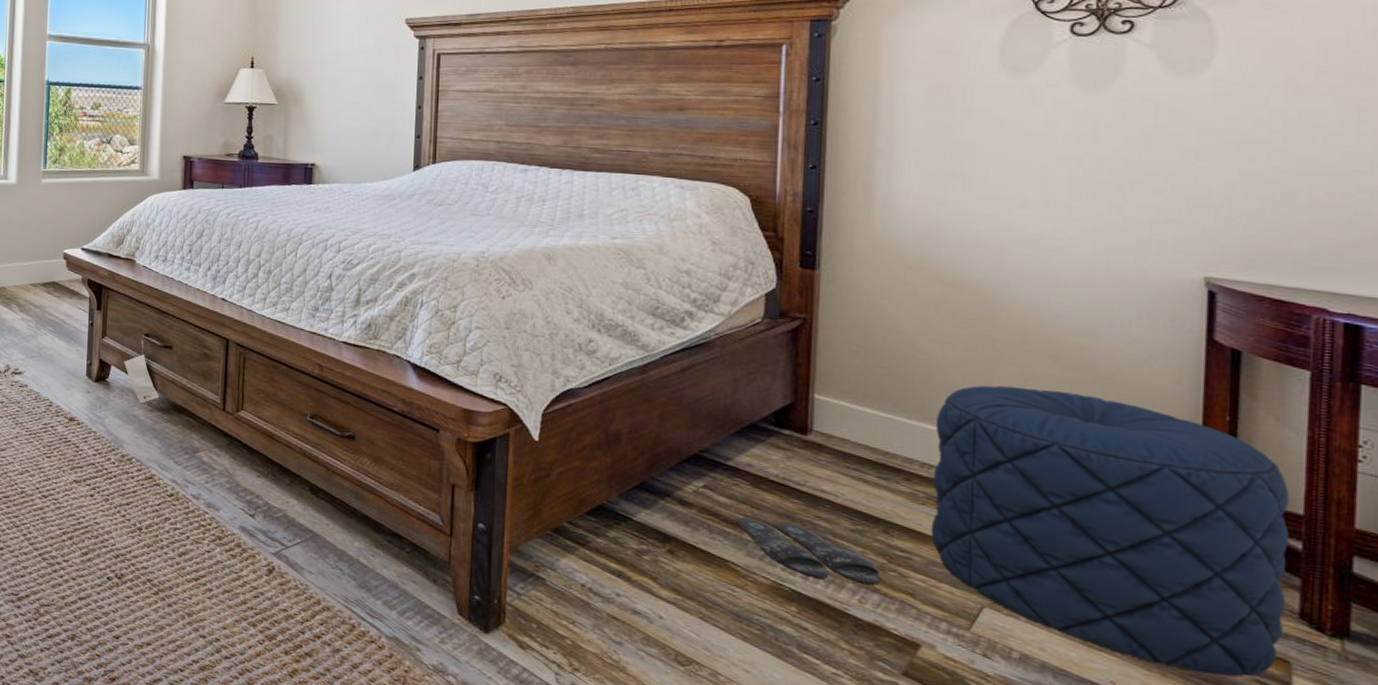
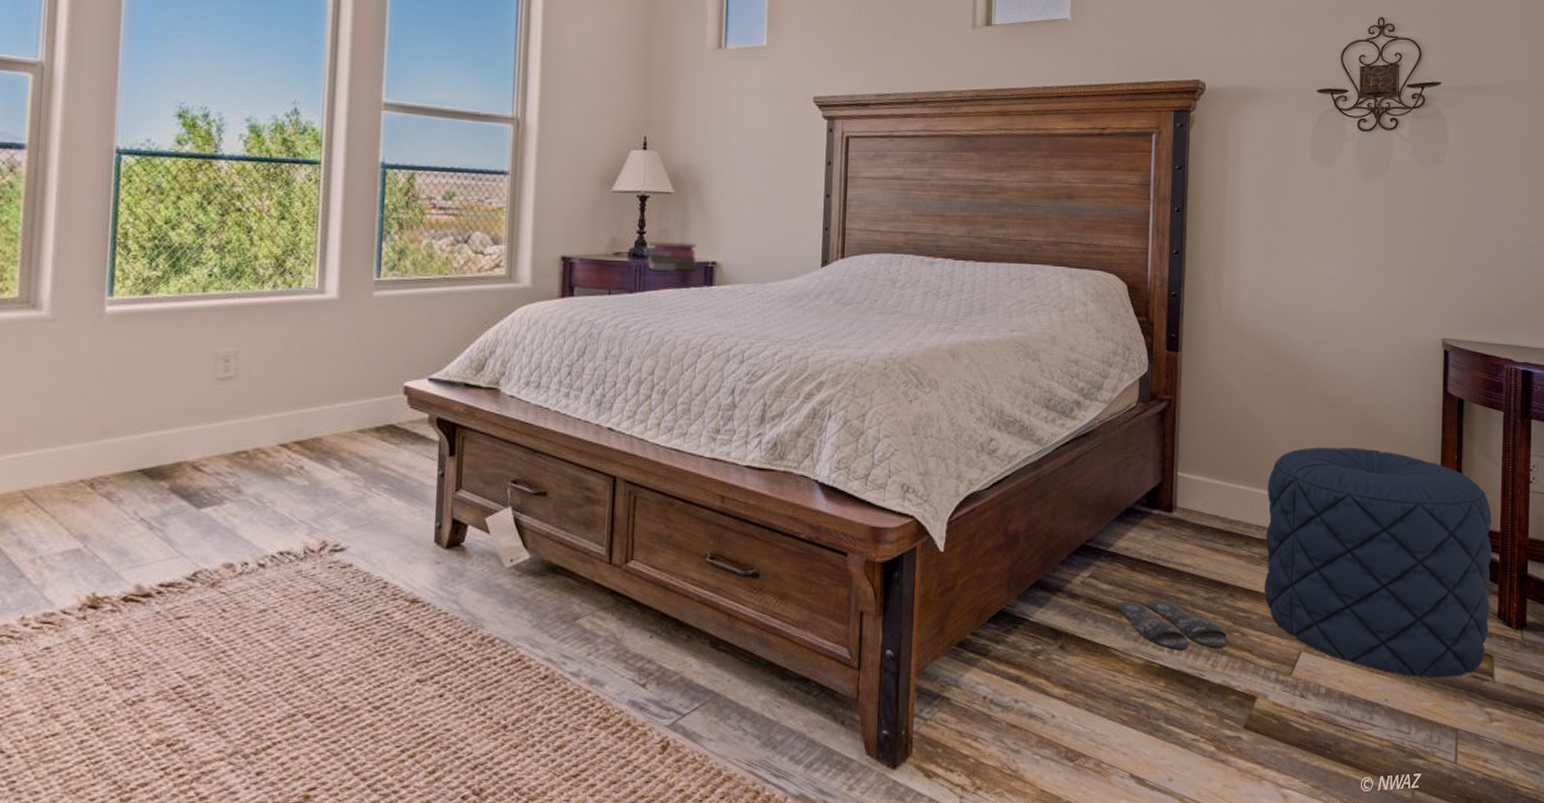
books: none [252,145,299,173] -> present [644,241,698,273]

